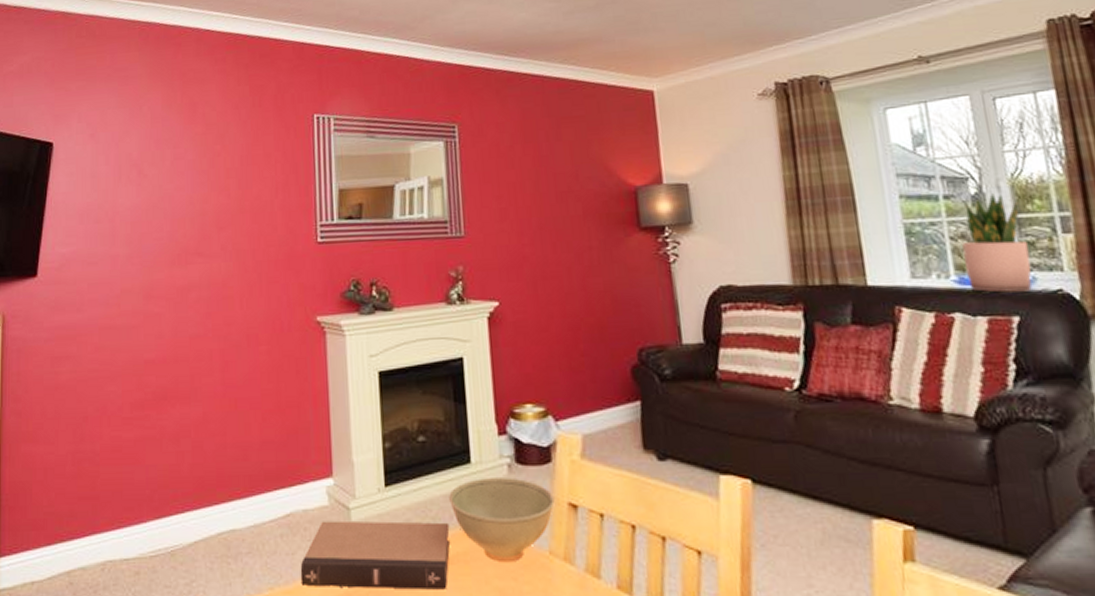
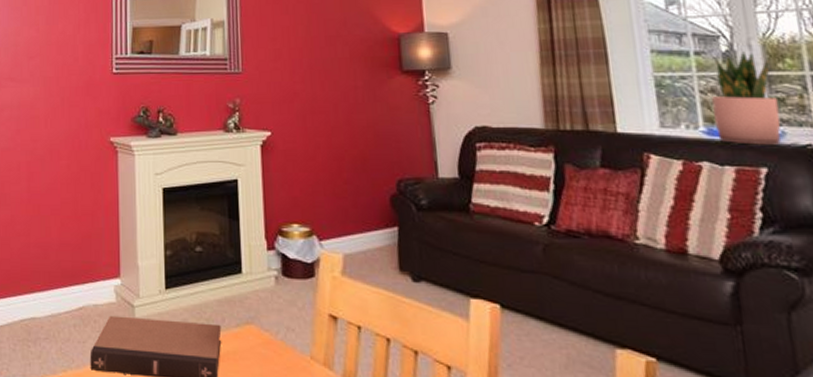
bowl: present [449,478,555,563] -> none [222,287,317,364]

